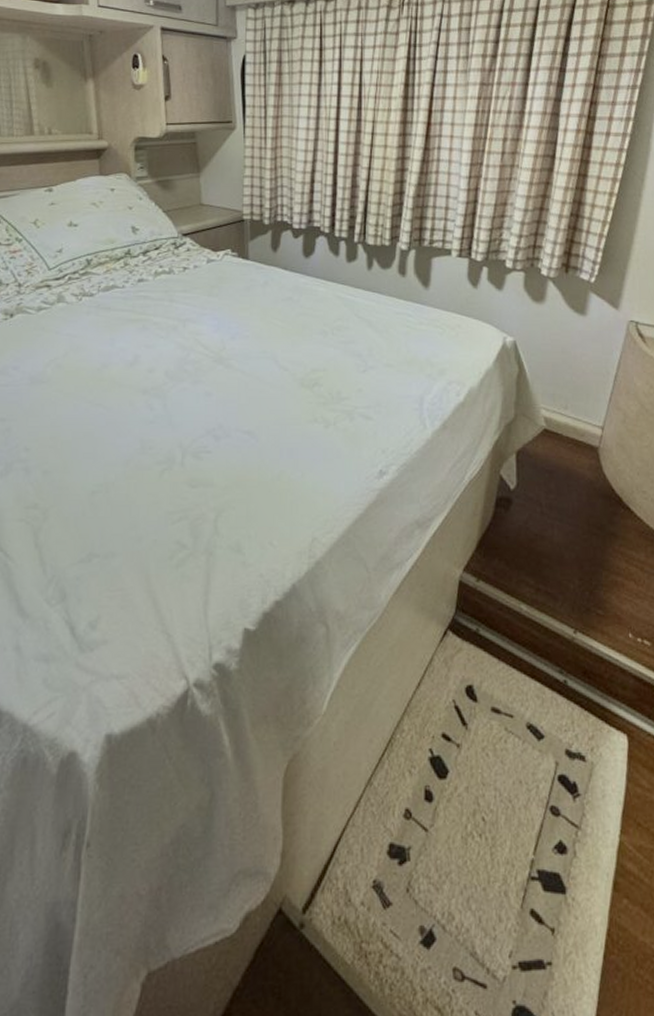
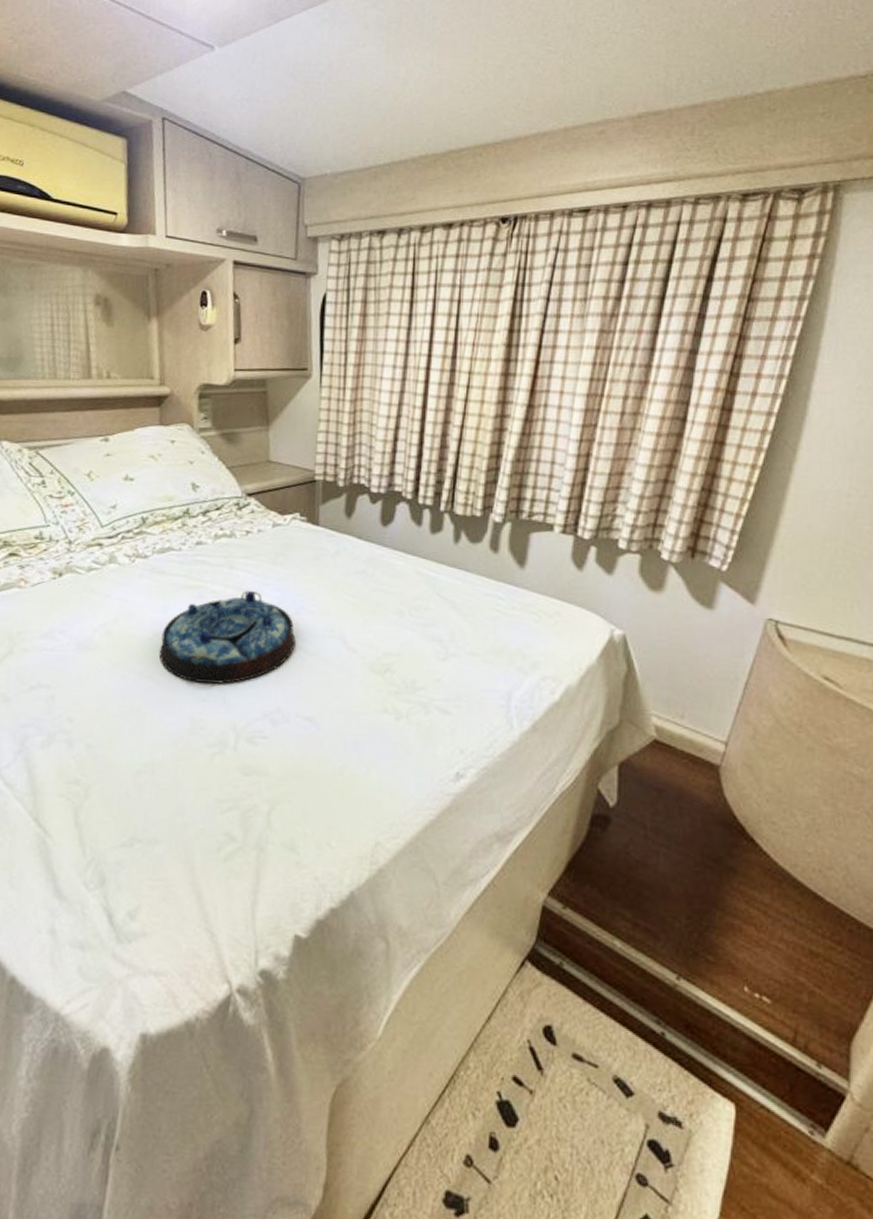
serving tray: none [107,321,233,406] -> present [159,591,296,684]

